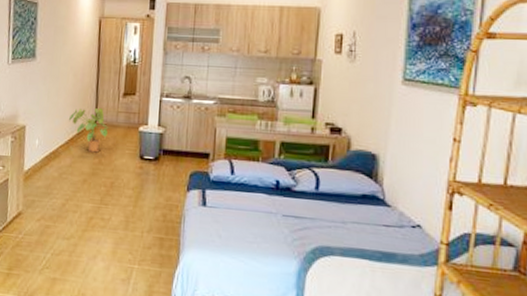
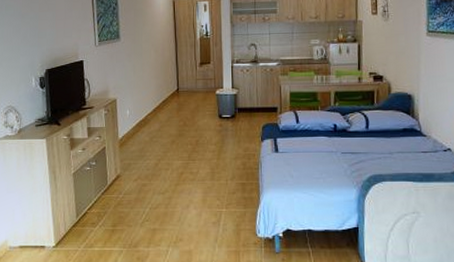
house plant: present [68,107,109,153] -> none [154,77,190,116]

